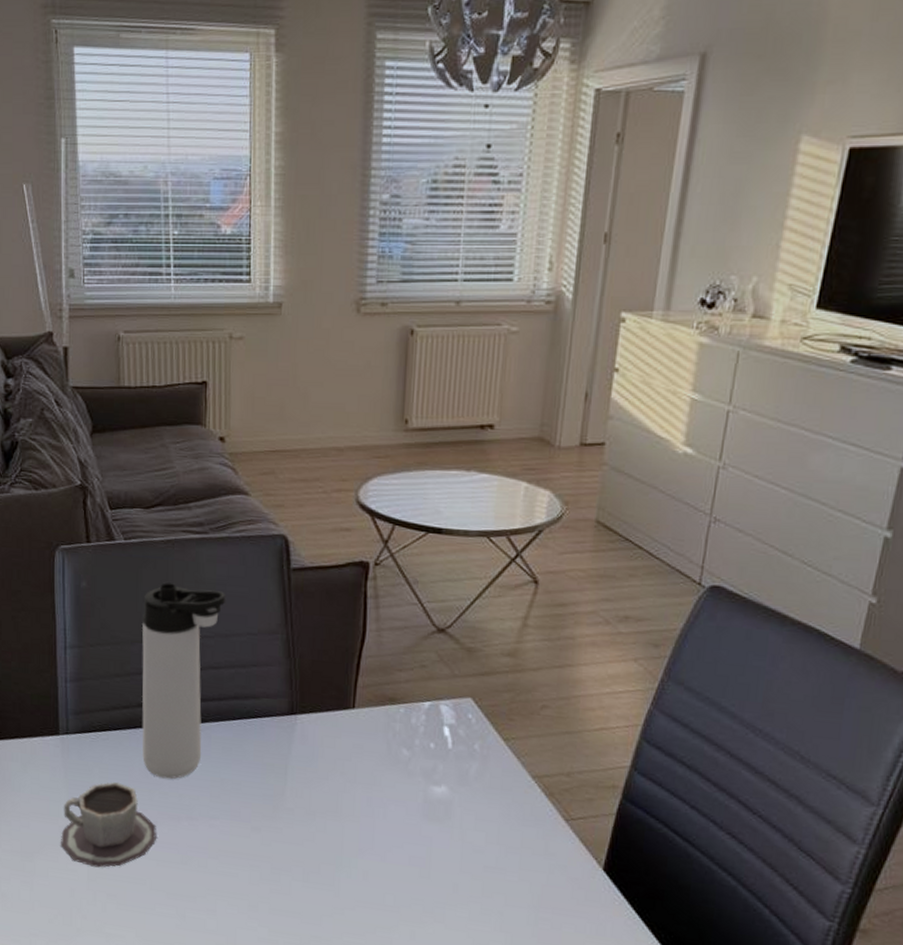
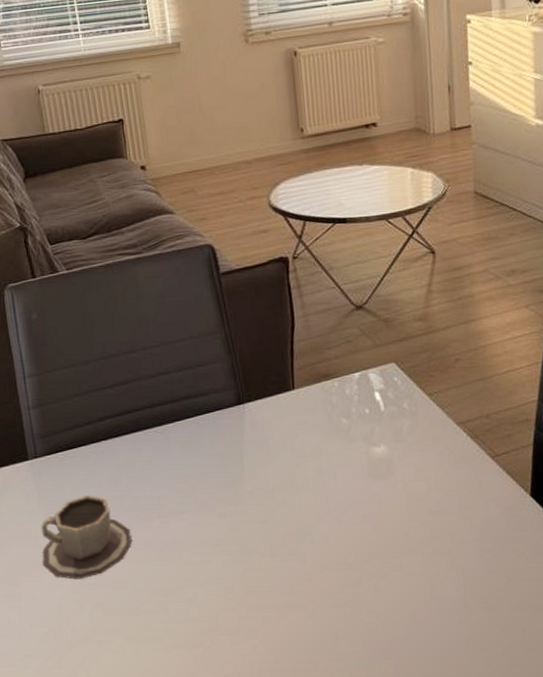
thermos bottle: present [142,582,226,779] -> none [91,303,167,484]

